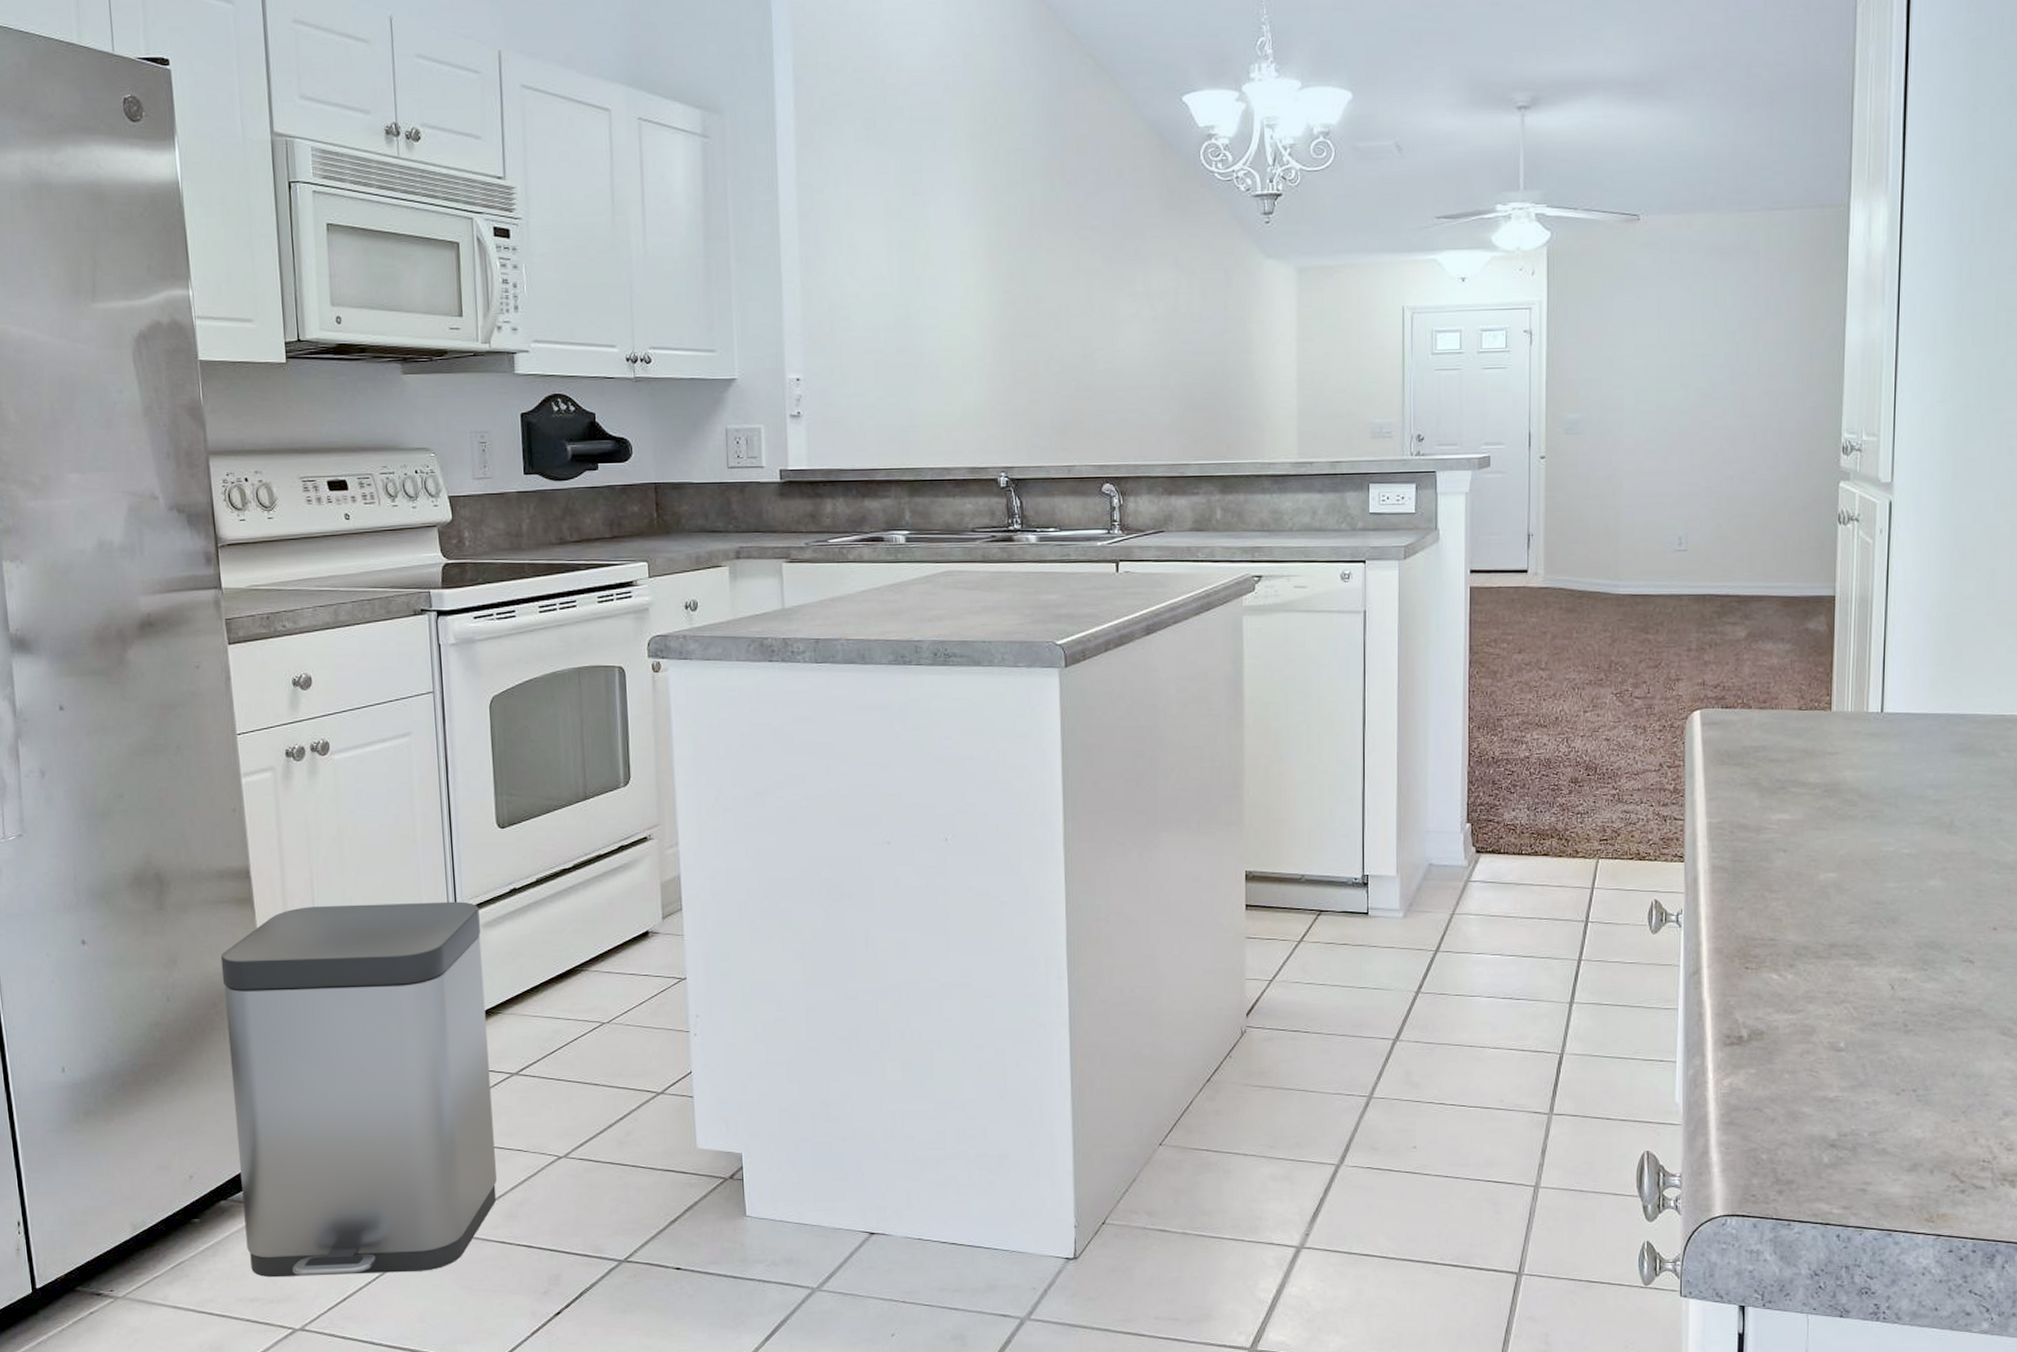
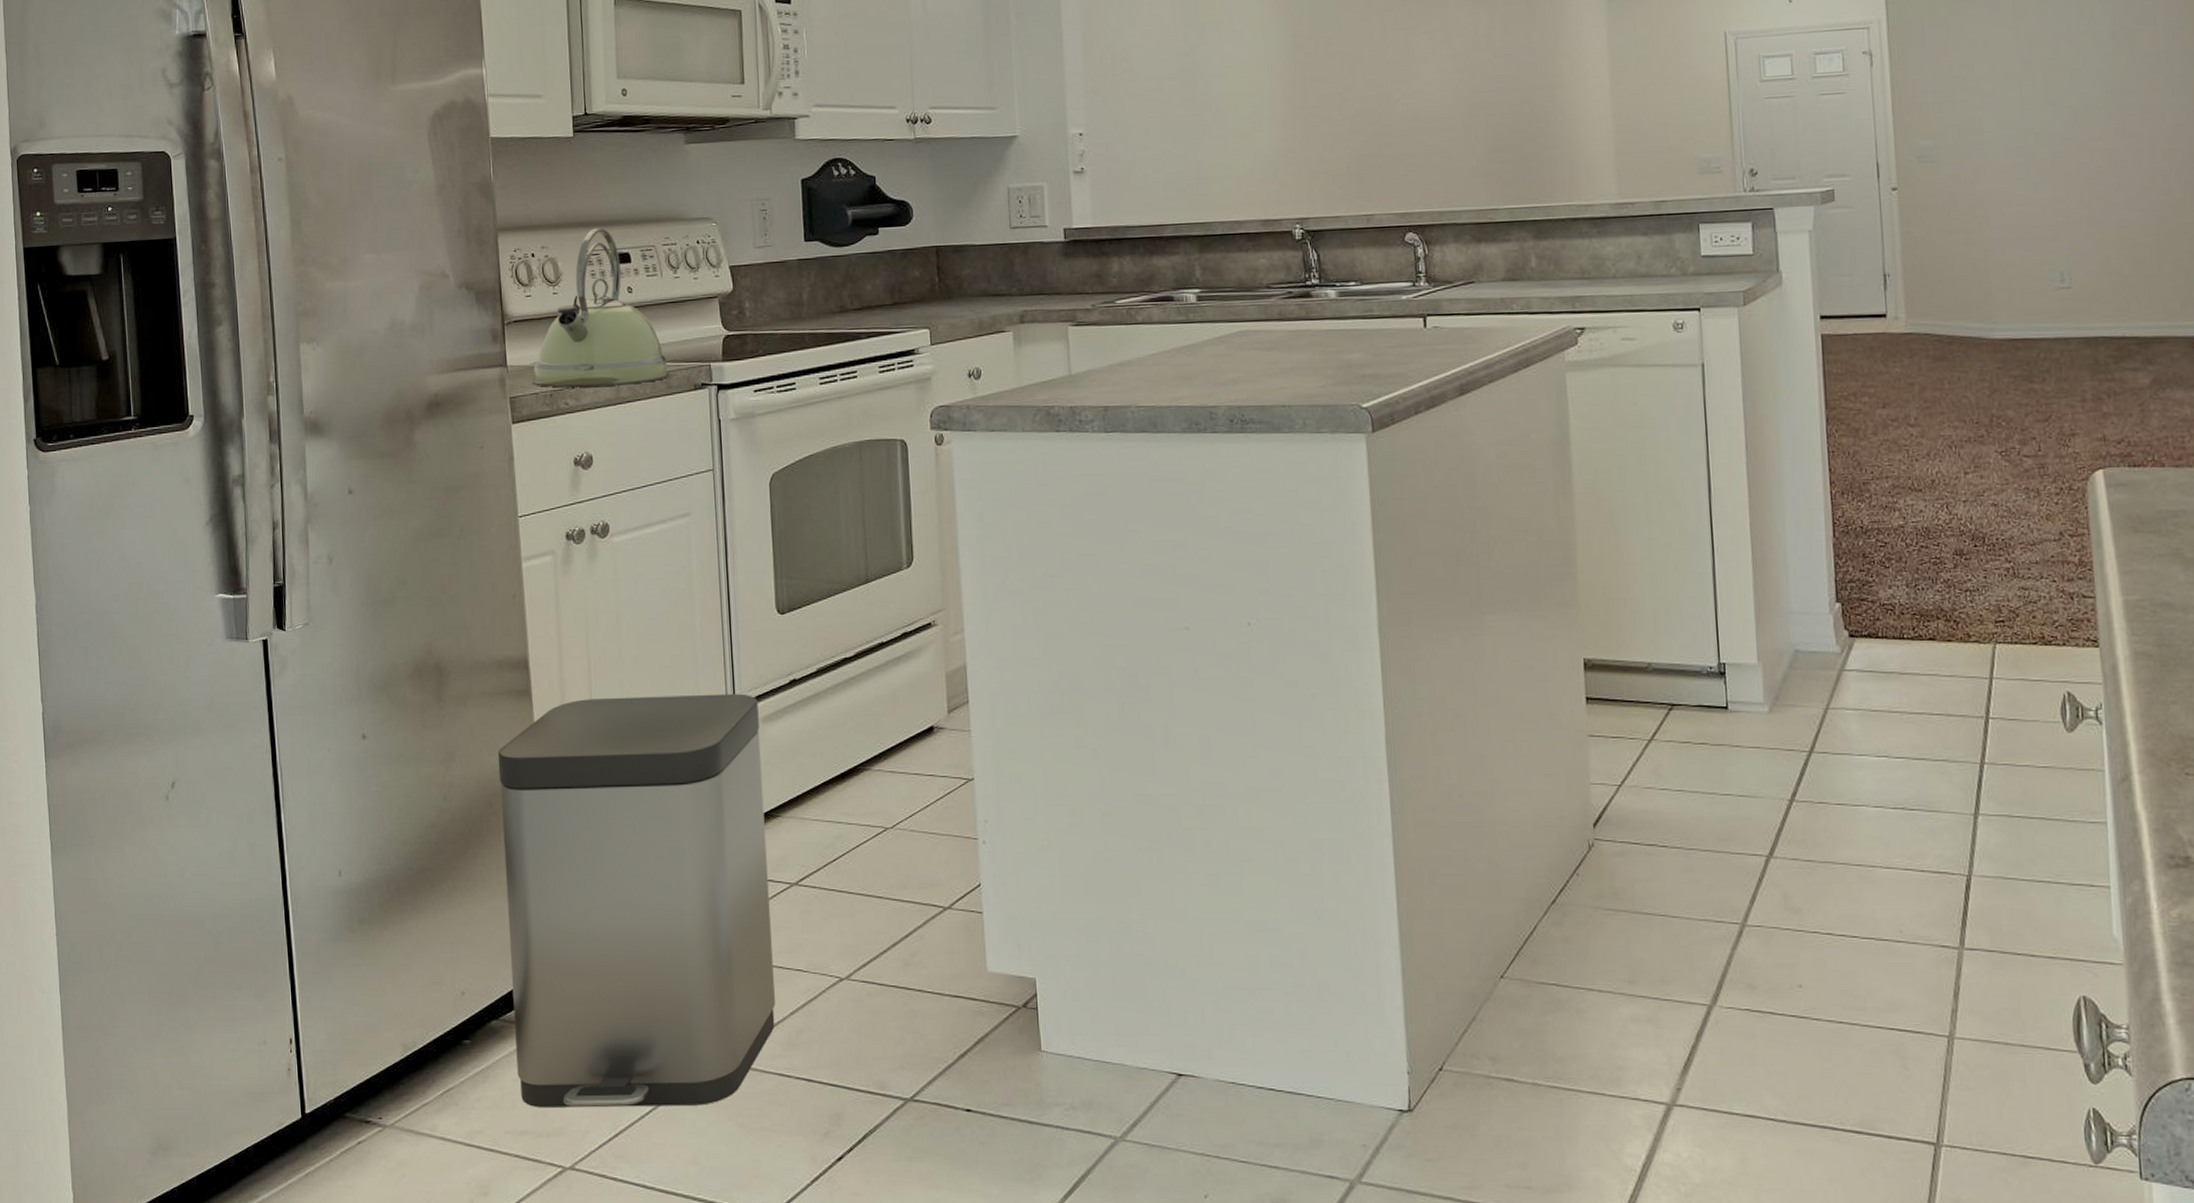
kettle: none [247,454,389,611] -> present [532,227,669,388]

